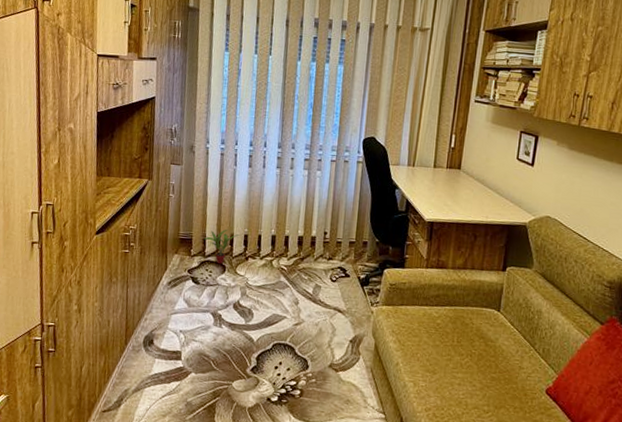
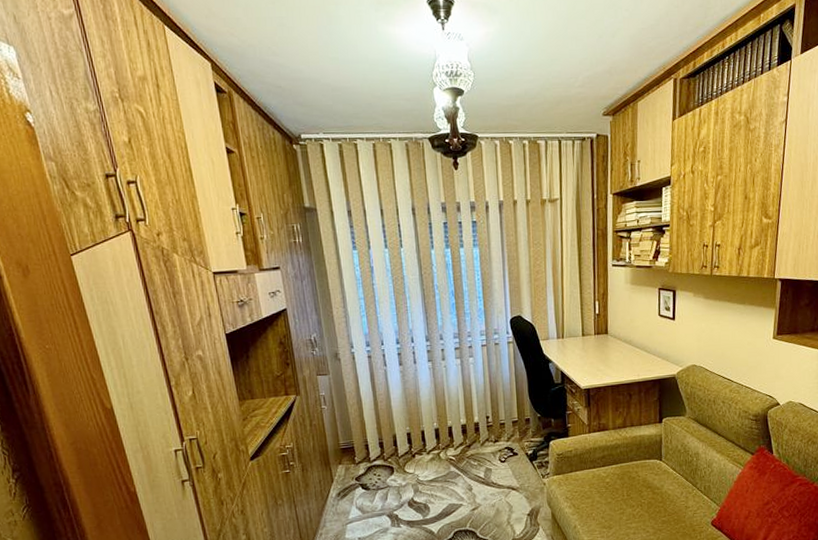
potted plant: present [203,229,240,265] -> none [366,431,402,467]

